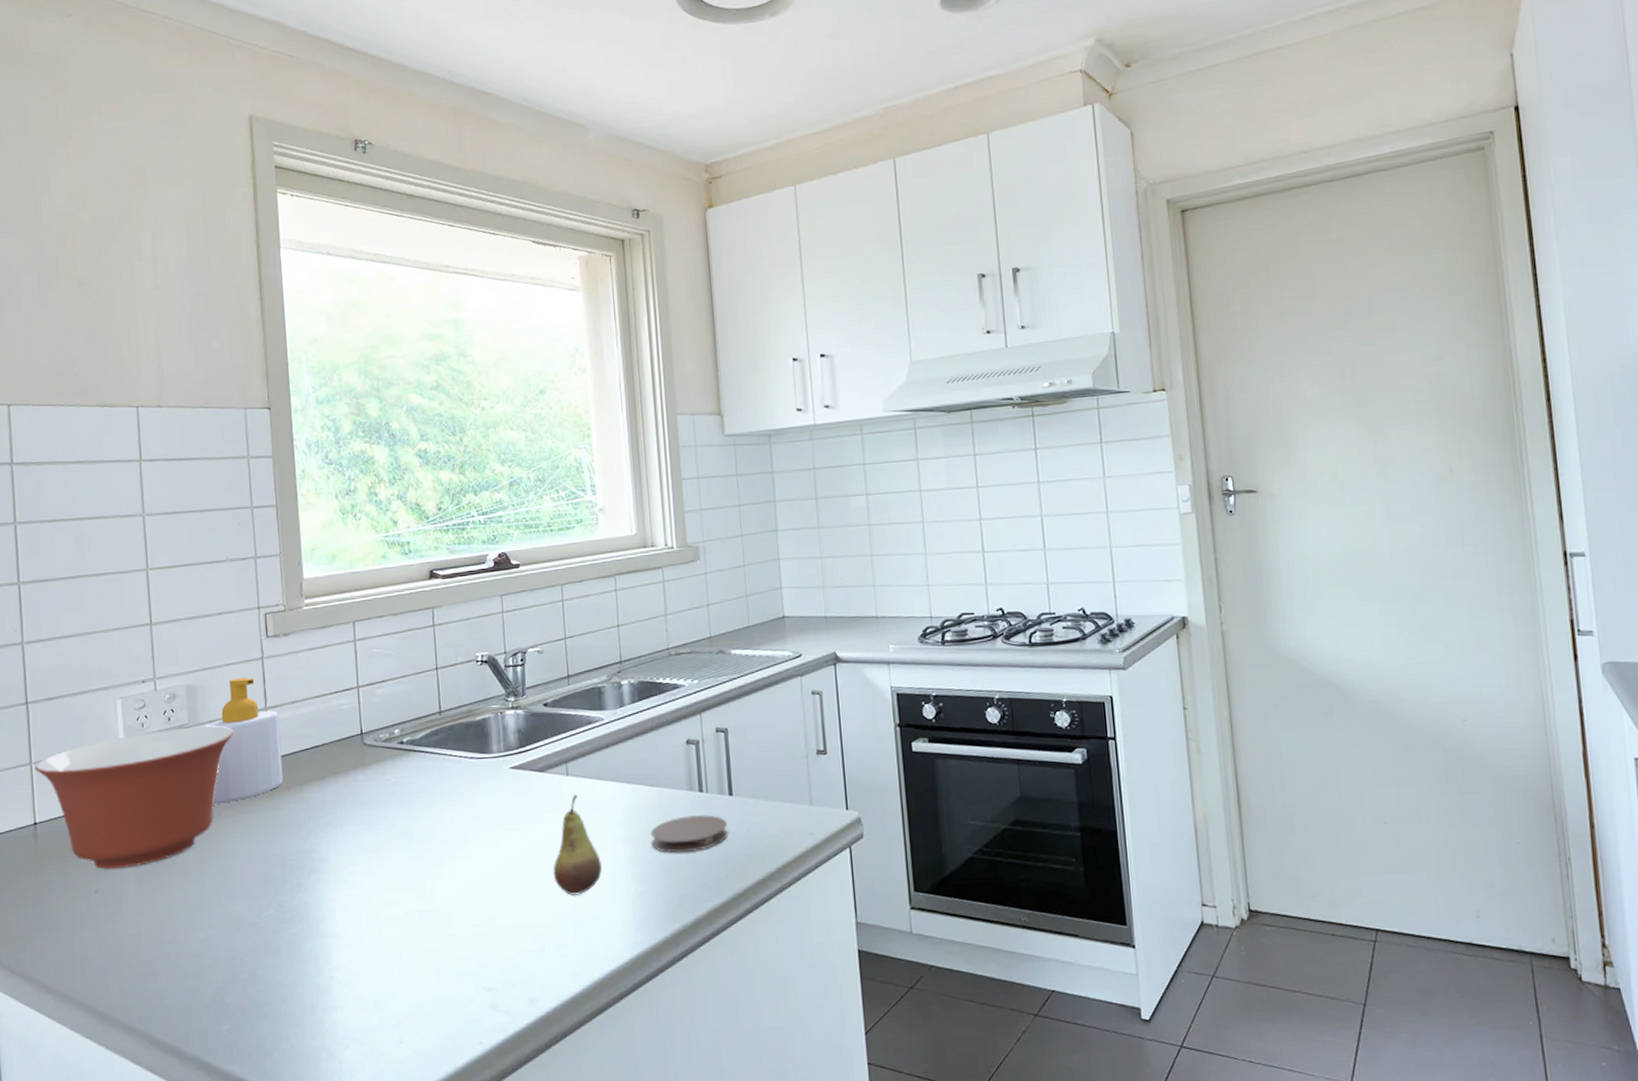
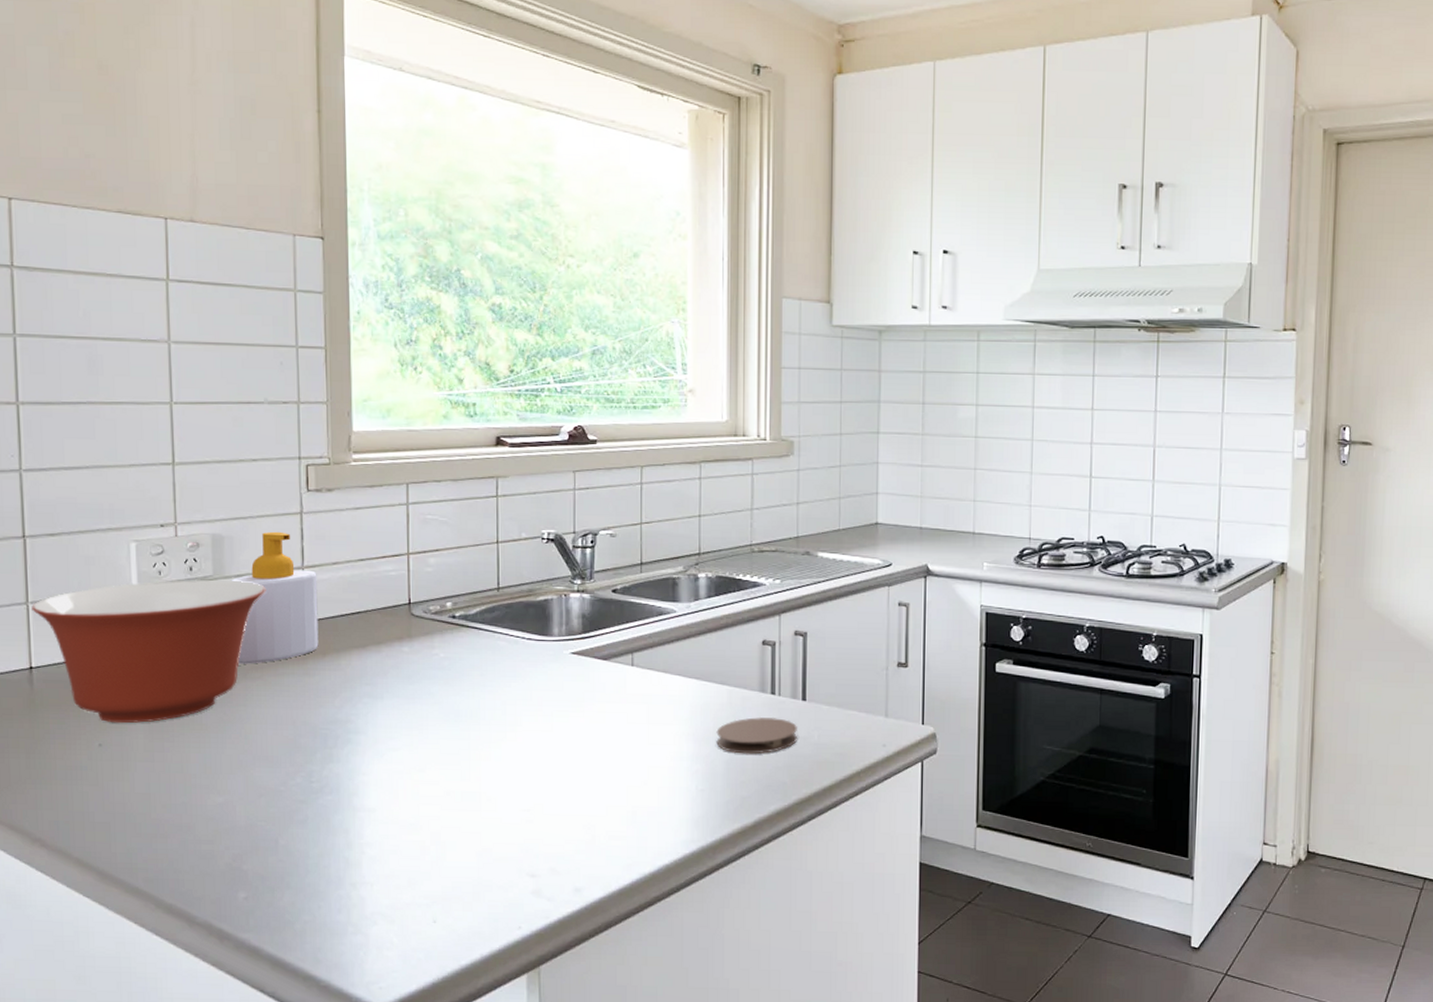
fruit: present [553,794,602,895] -> none [609,686,661,788]

